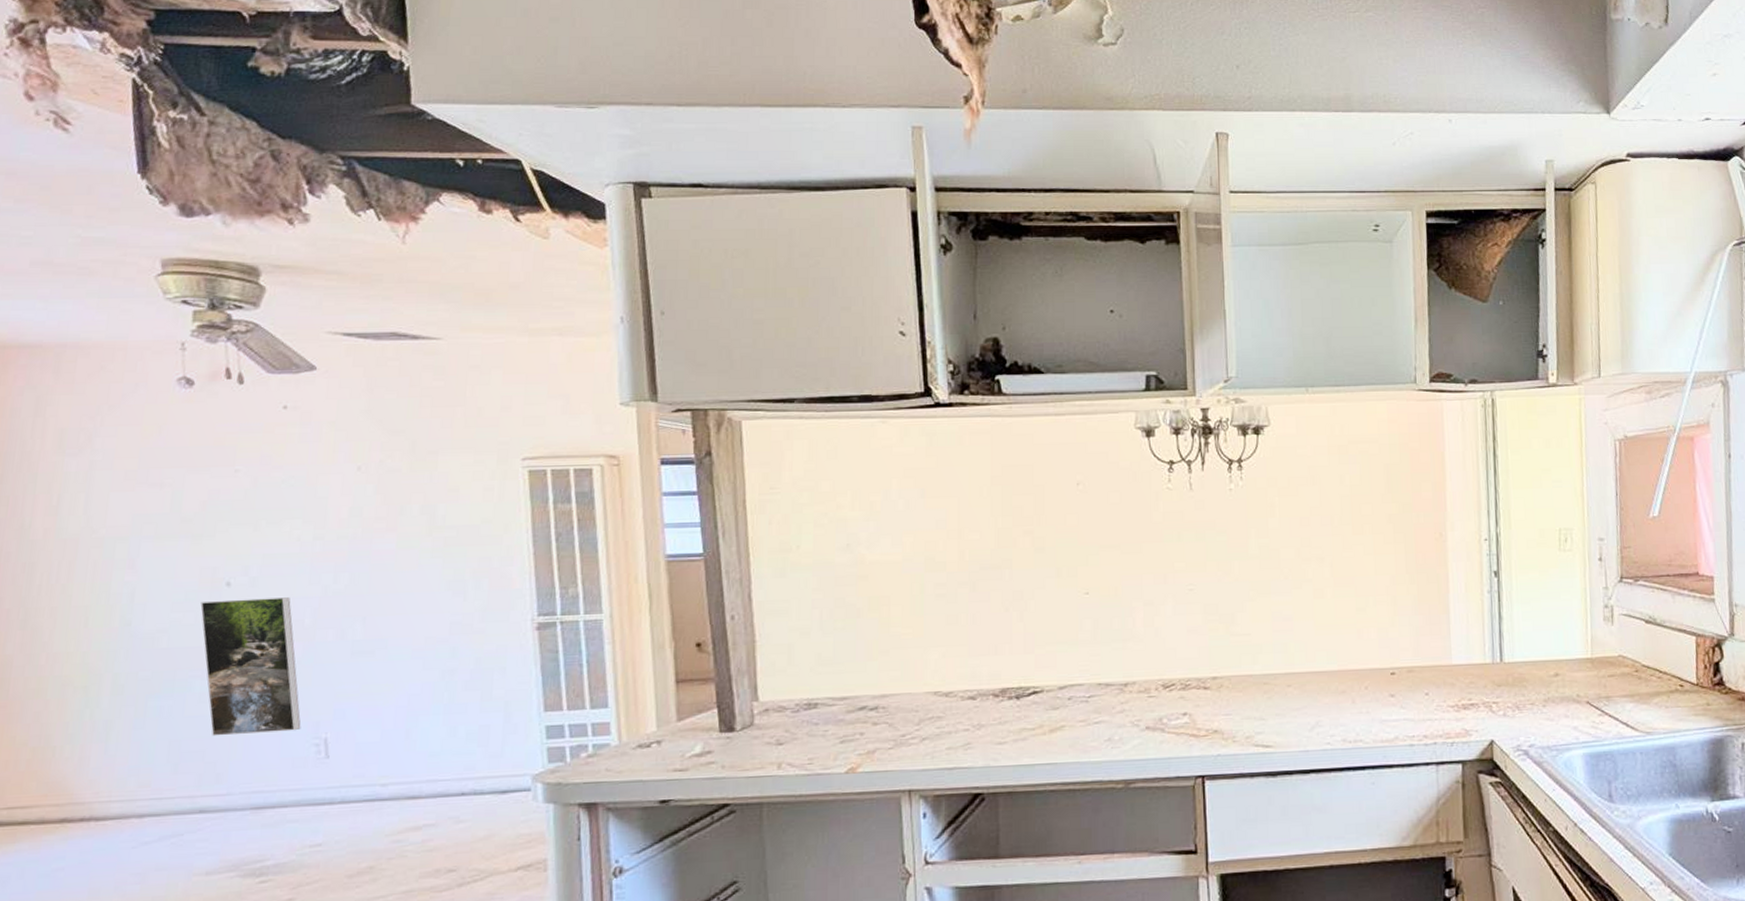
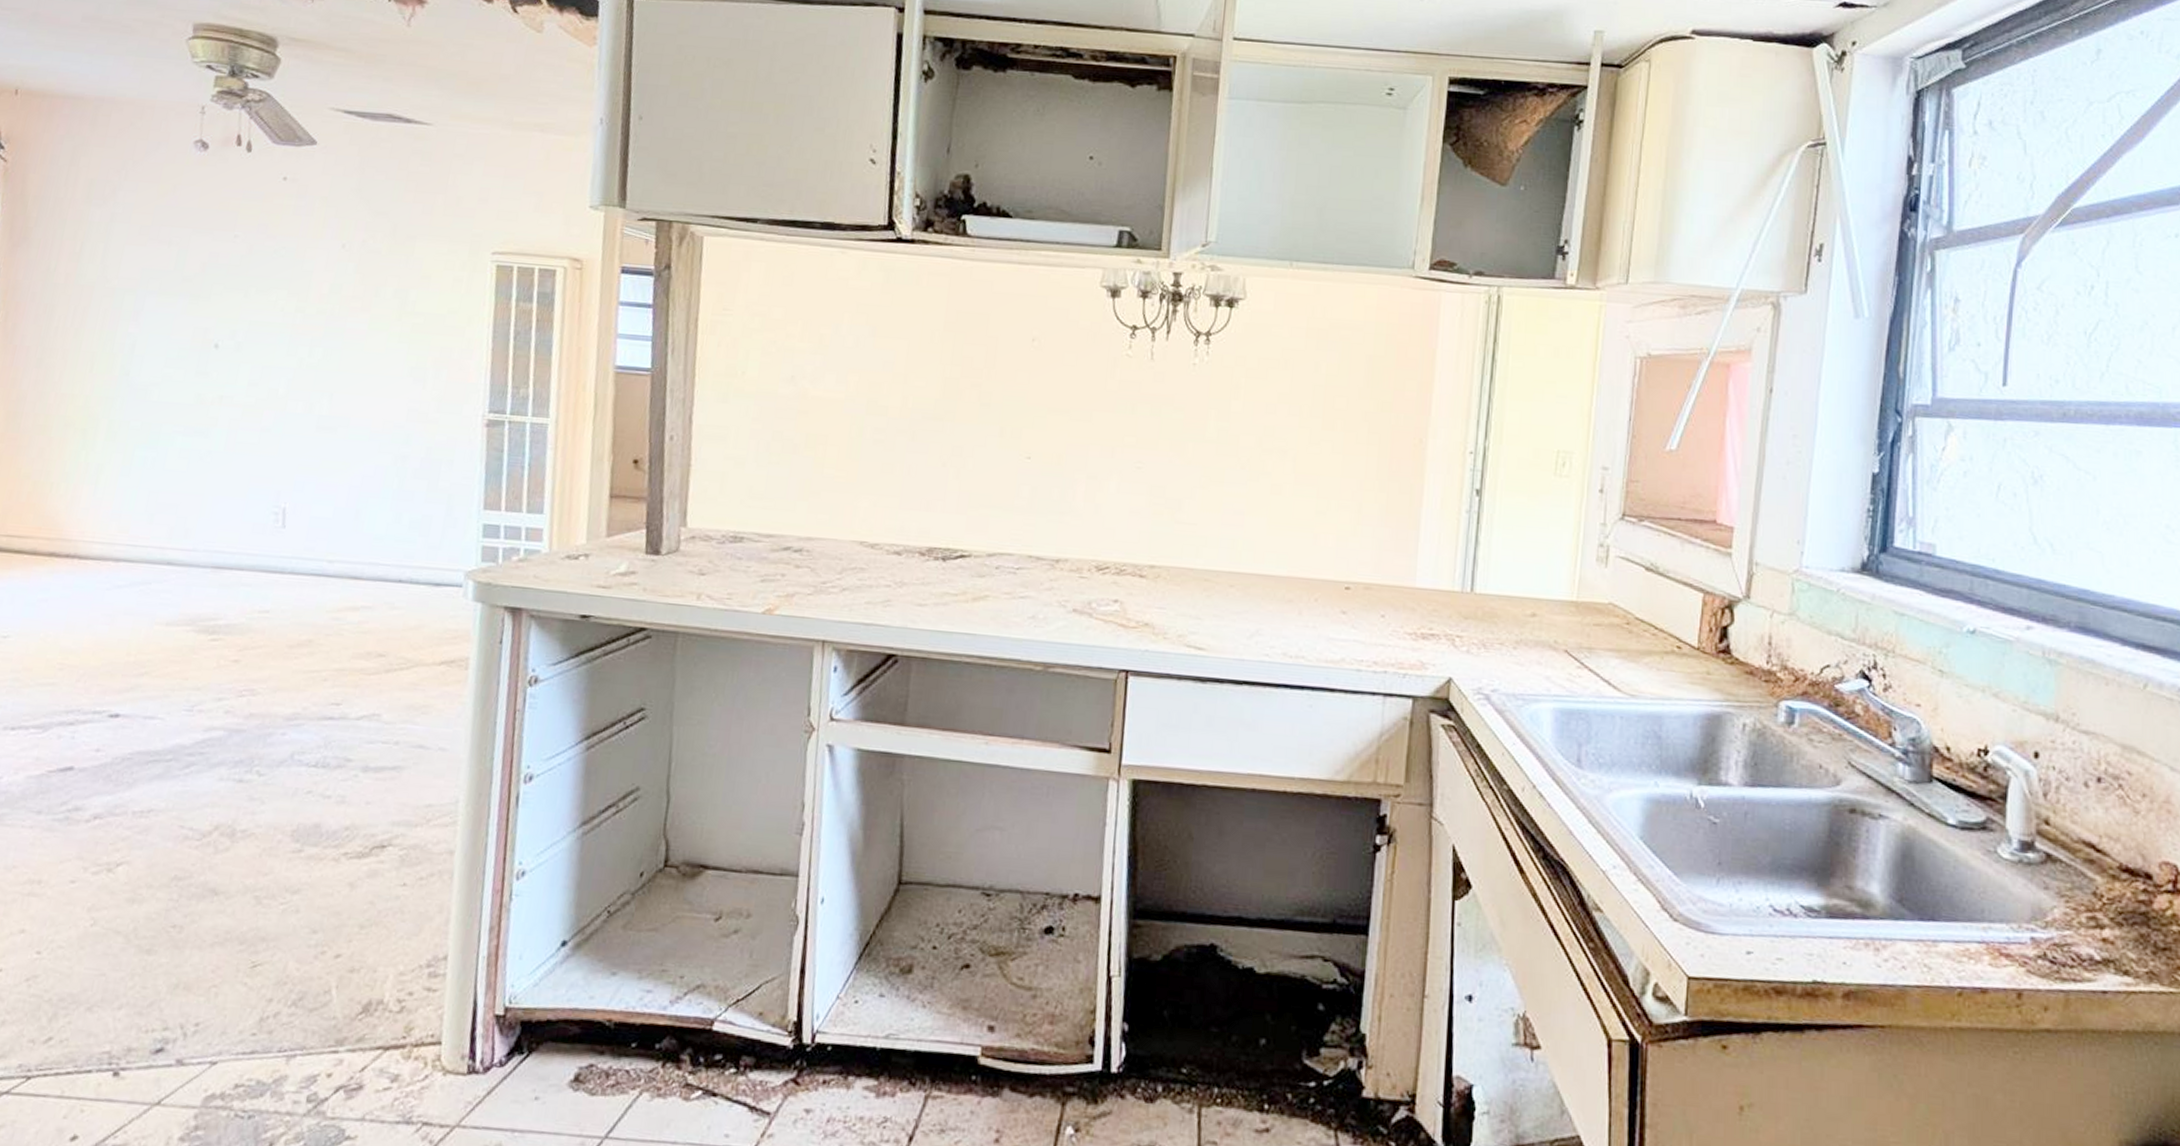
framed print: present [200,597,301,736] -> none [186,361,269,497]

